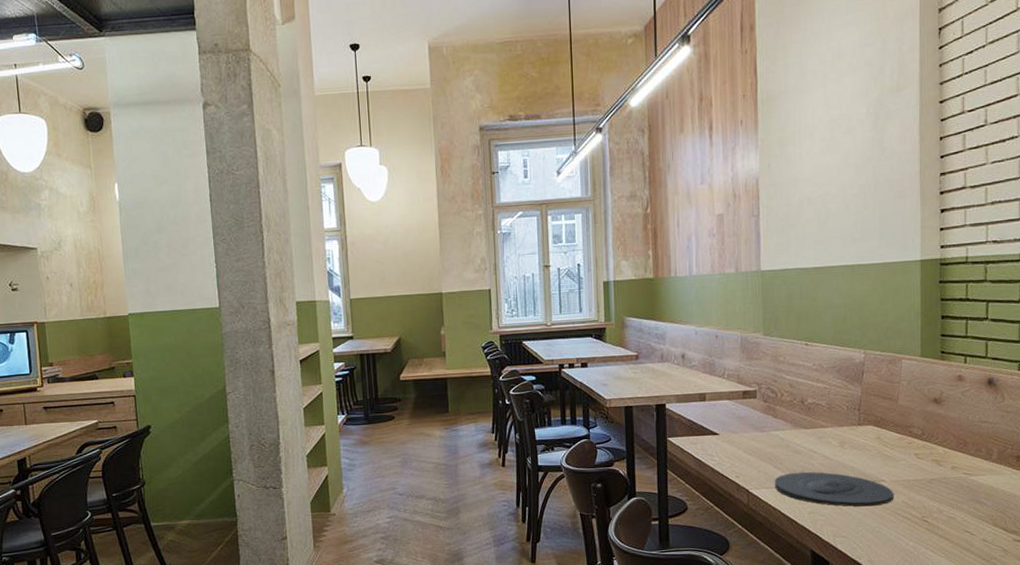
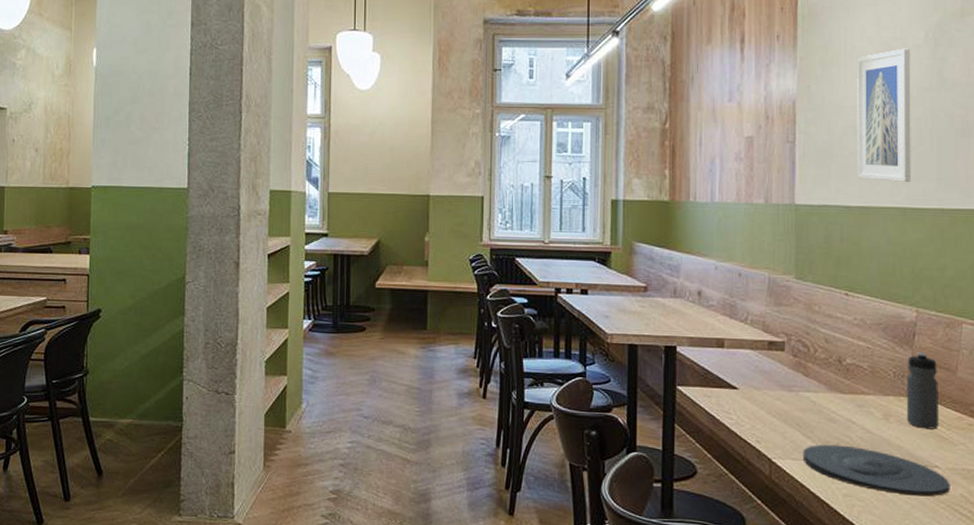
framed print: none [810,123,857,244] -> present [857,48,911,182]
water bottle: none [857,387,885,451] -> present [906,352,940,429]

